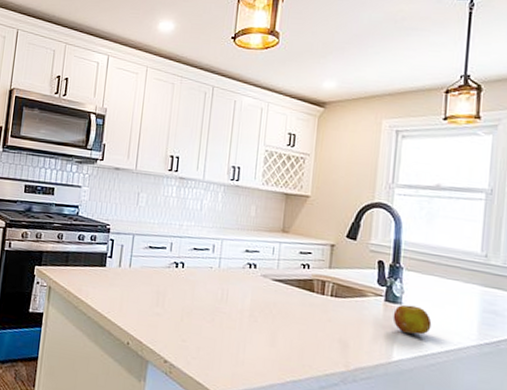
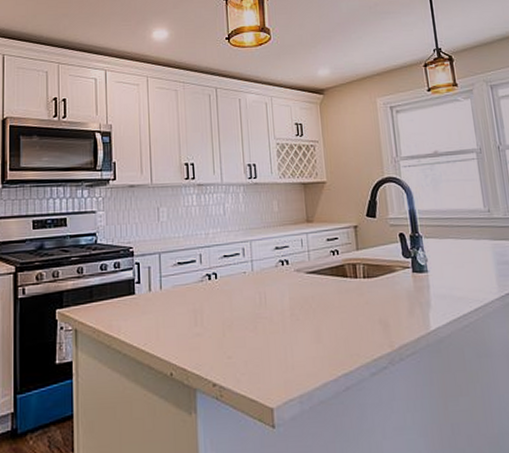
fruit: present [392,304,432,335] -> none [422,271,458,301]

